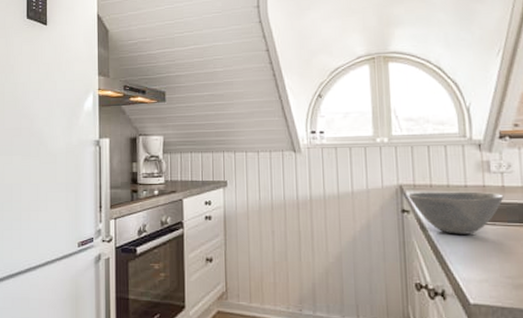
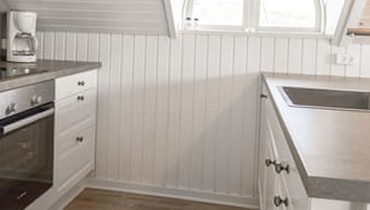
bowl: present [408,191,504,234] -> none [267,79,344,118]

